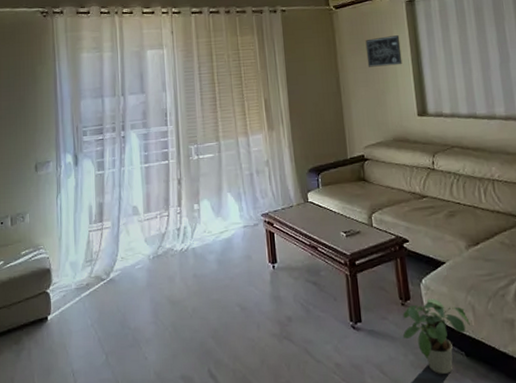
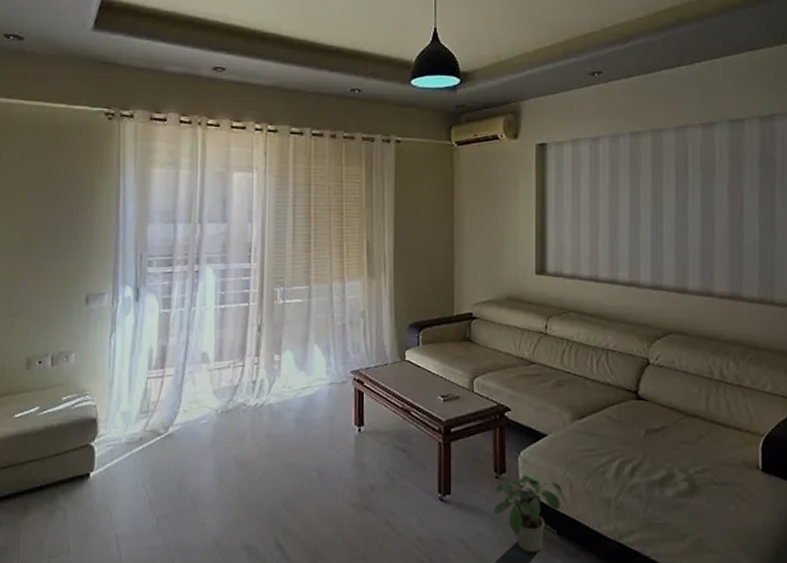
wall art: present [365,35,403,67] -> none [487,182,525,216]

